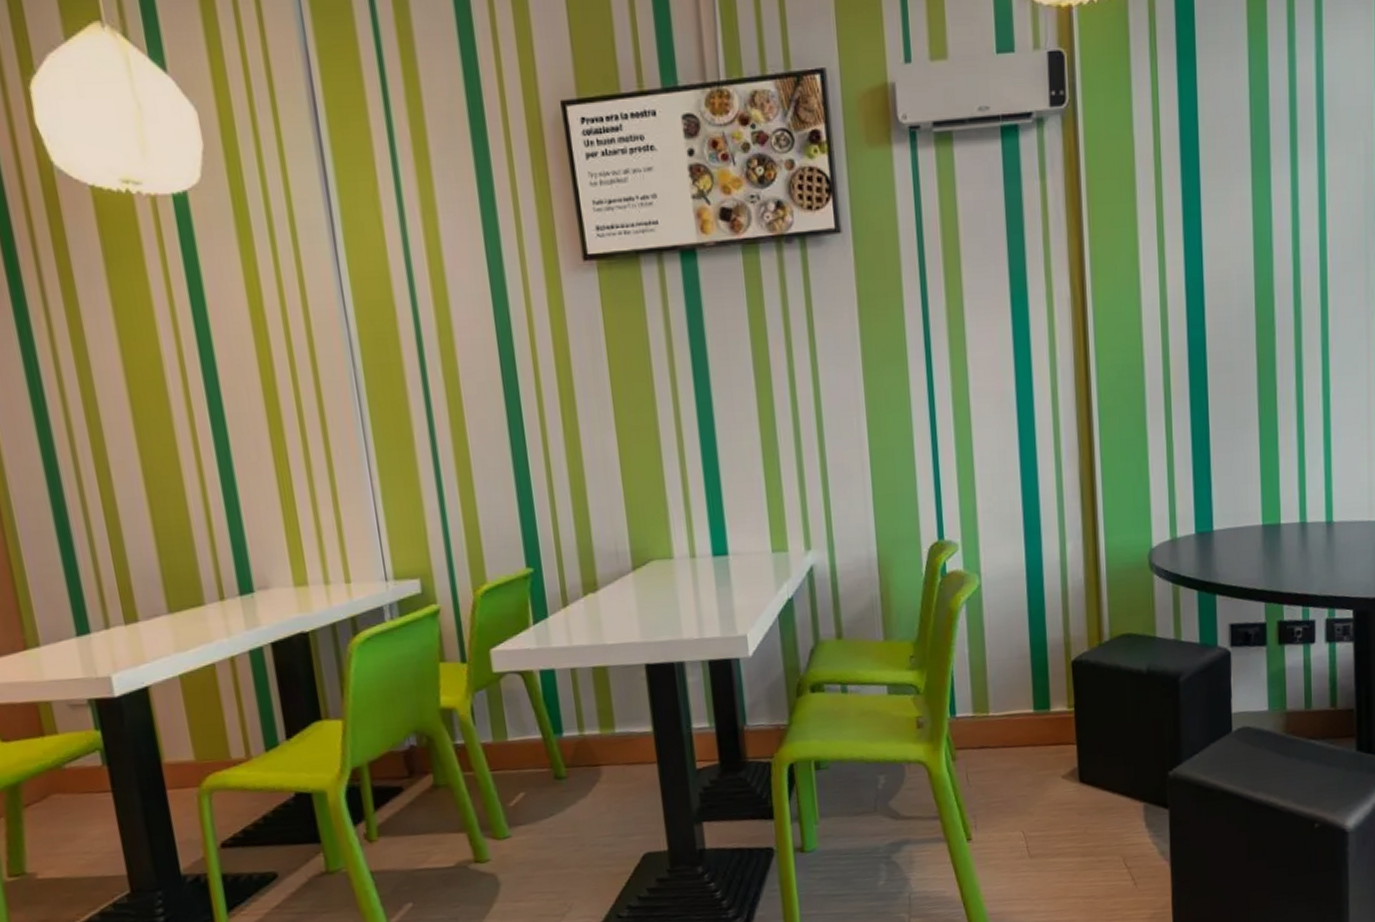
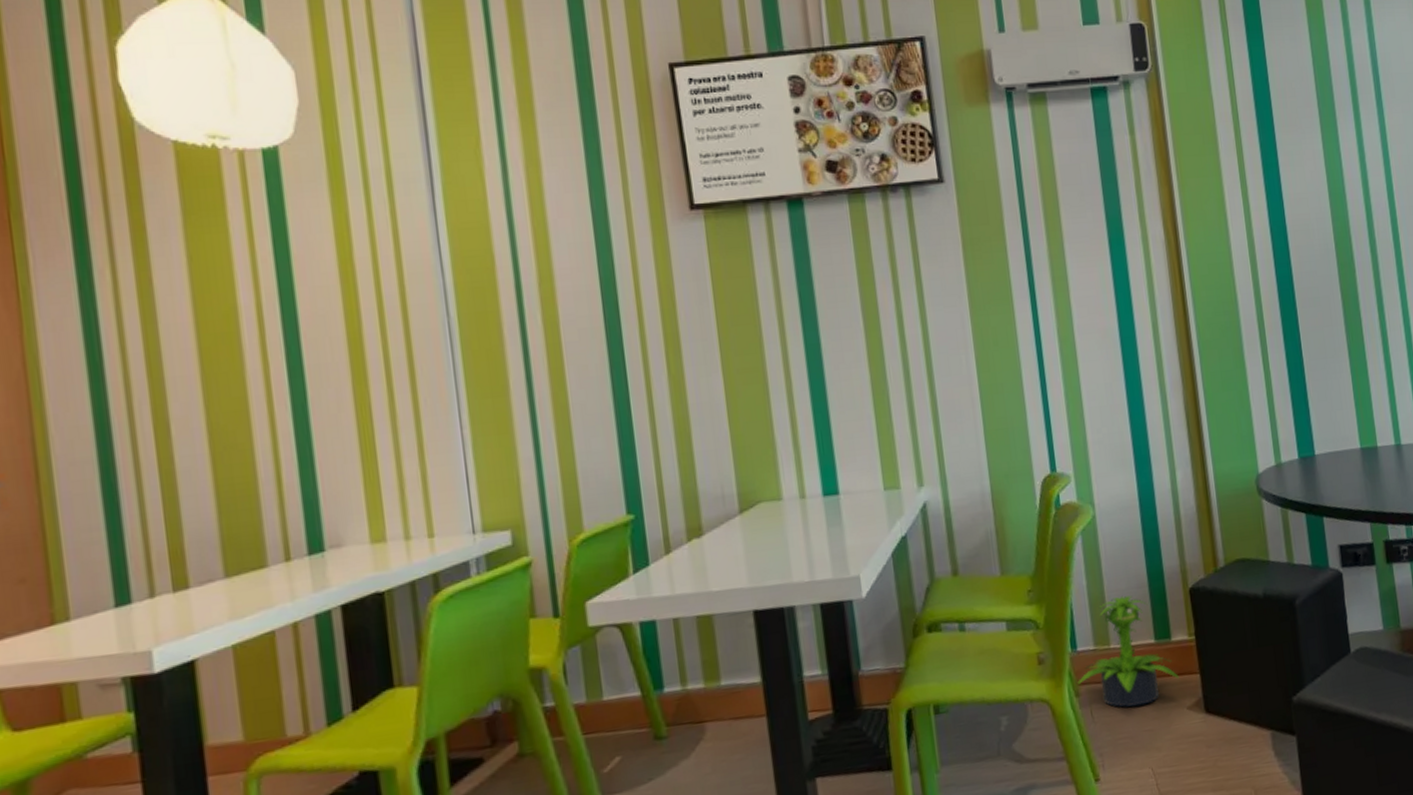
potted plant: none [955,665,1056,773] -> present [1078,595,1179,708]

